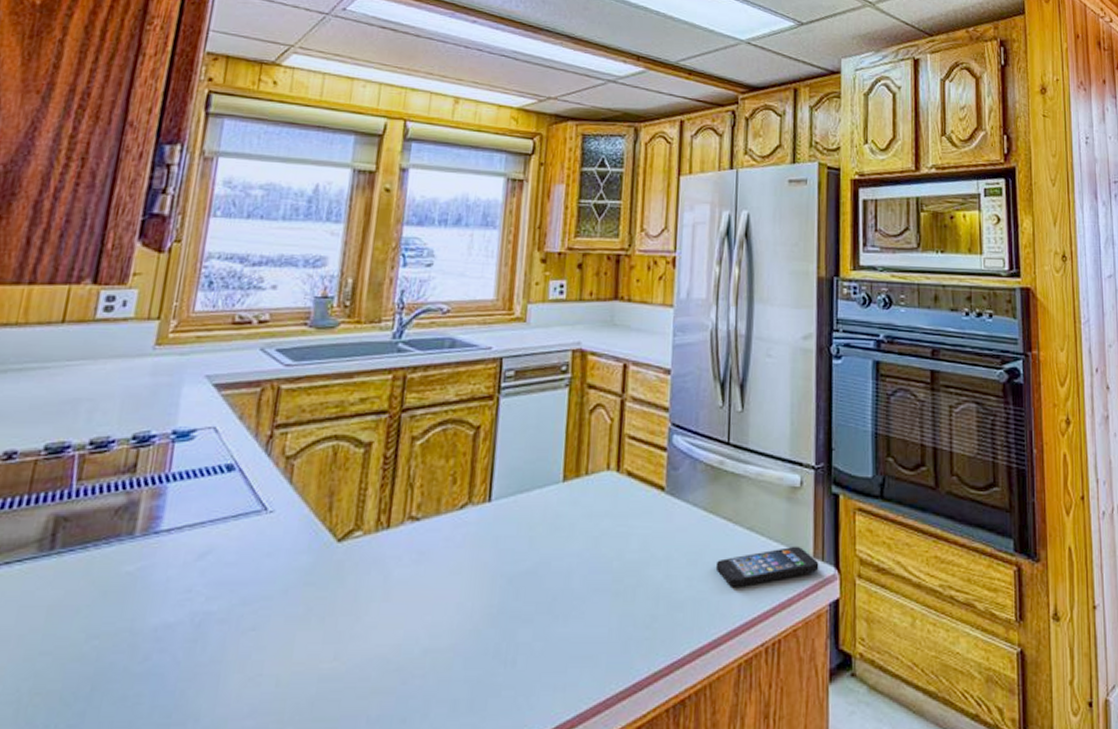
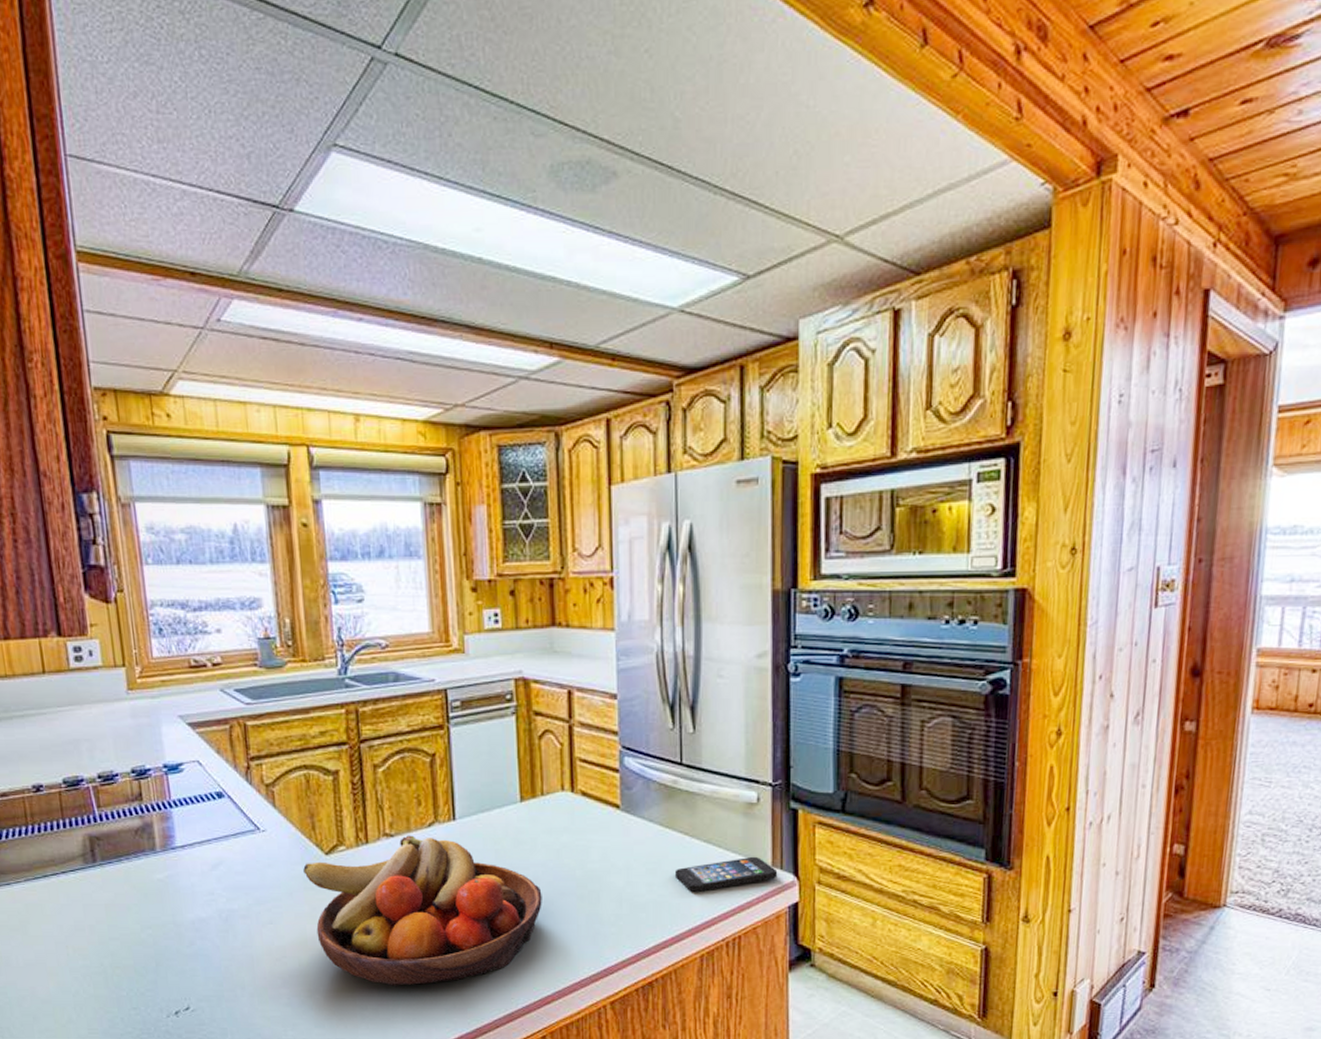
fruit bowl: none [306,519,574,713] -> present [303,835,542,986]

